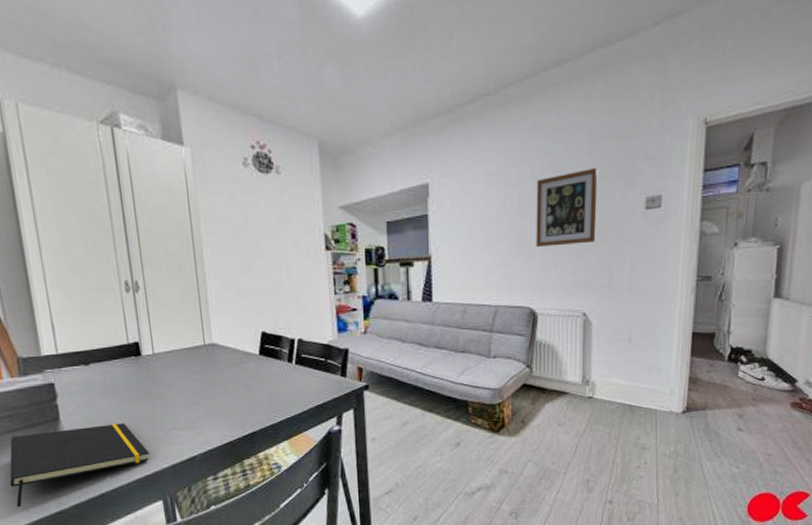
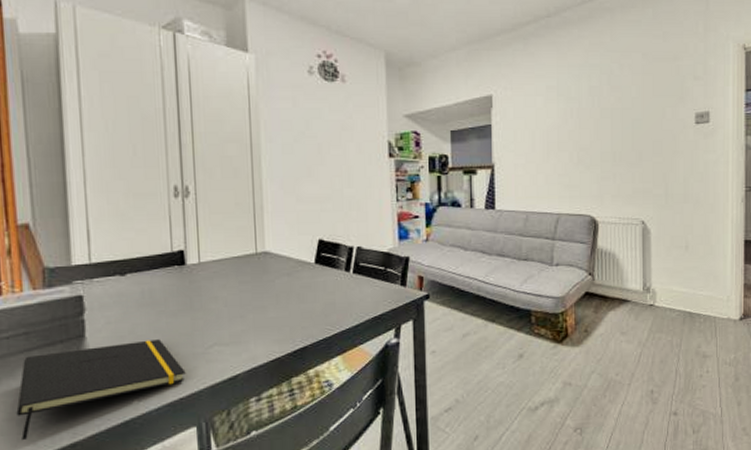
wall art: present [536,167,598,247] -> none [594,85,651,157]

